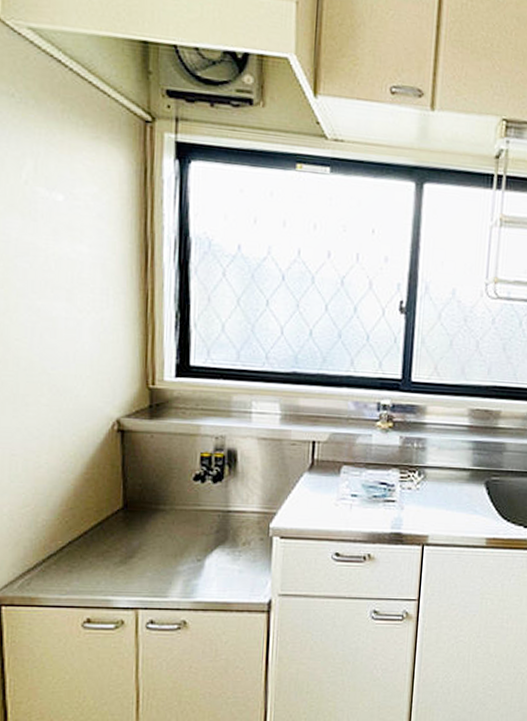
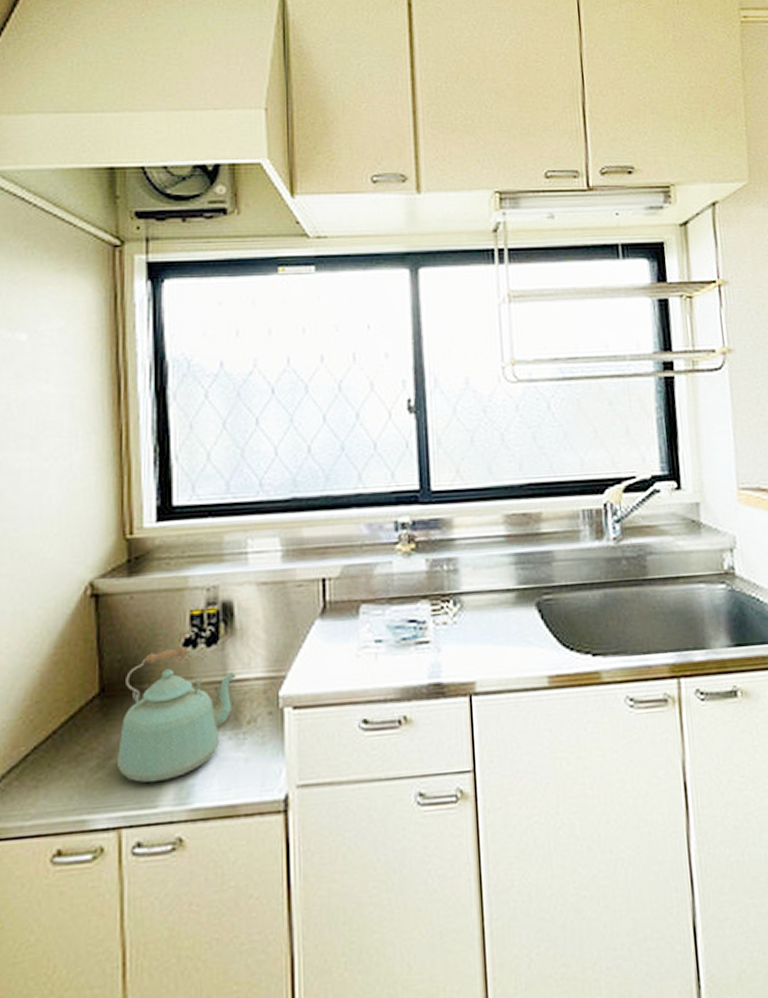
kettle: none [135,480,236,578] -> present [116,647,236,783]

